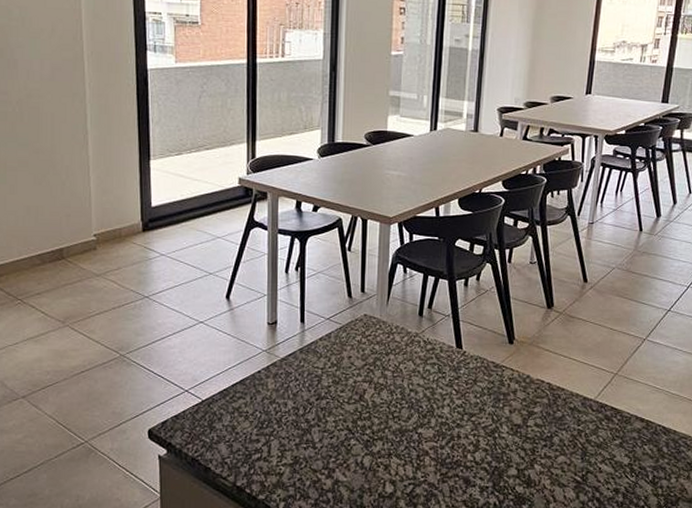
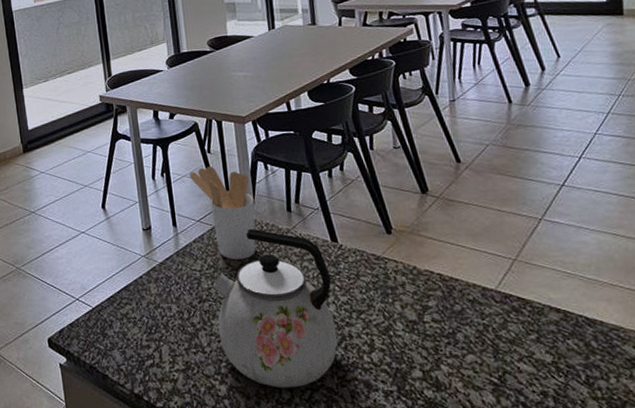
utensil holder: none [325,265,388,360] -> present [189,166,256,260]
kettle: none [332,330,450,483] -> present [212,228,338,388]

